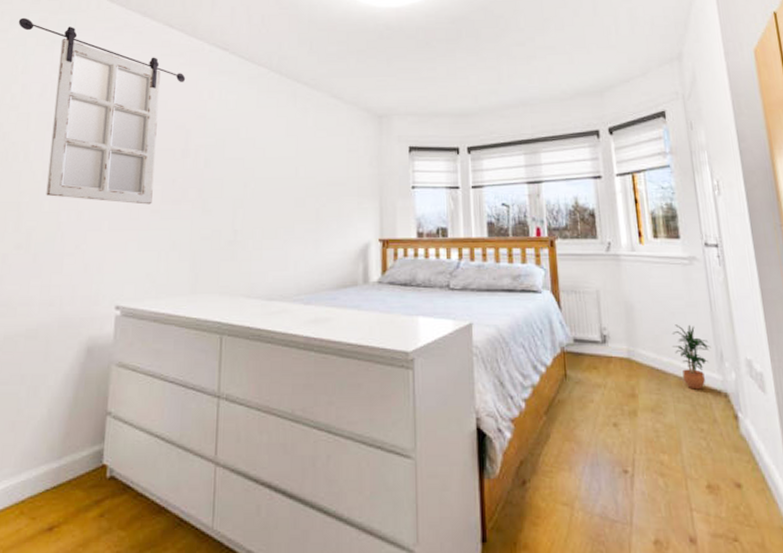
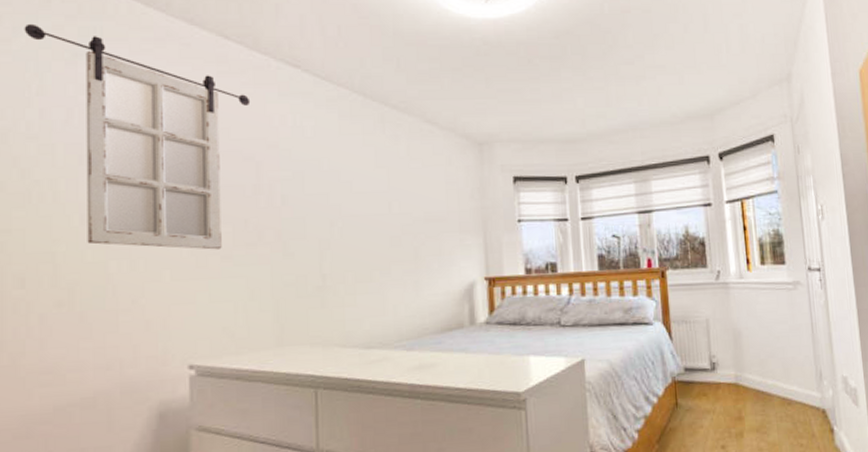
potted plant: present [672,324,711,390] -> none [776,347,811,408]

